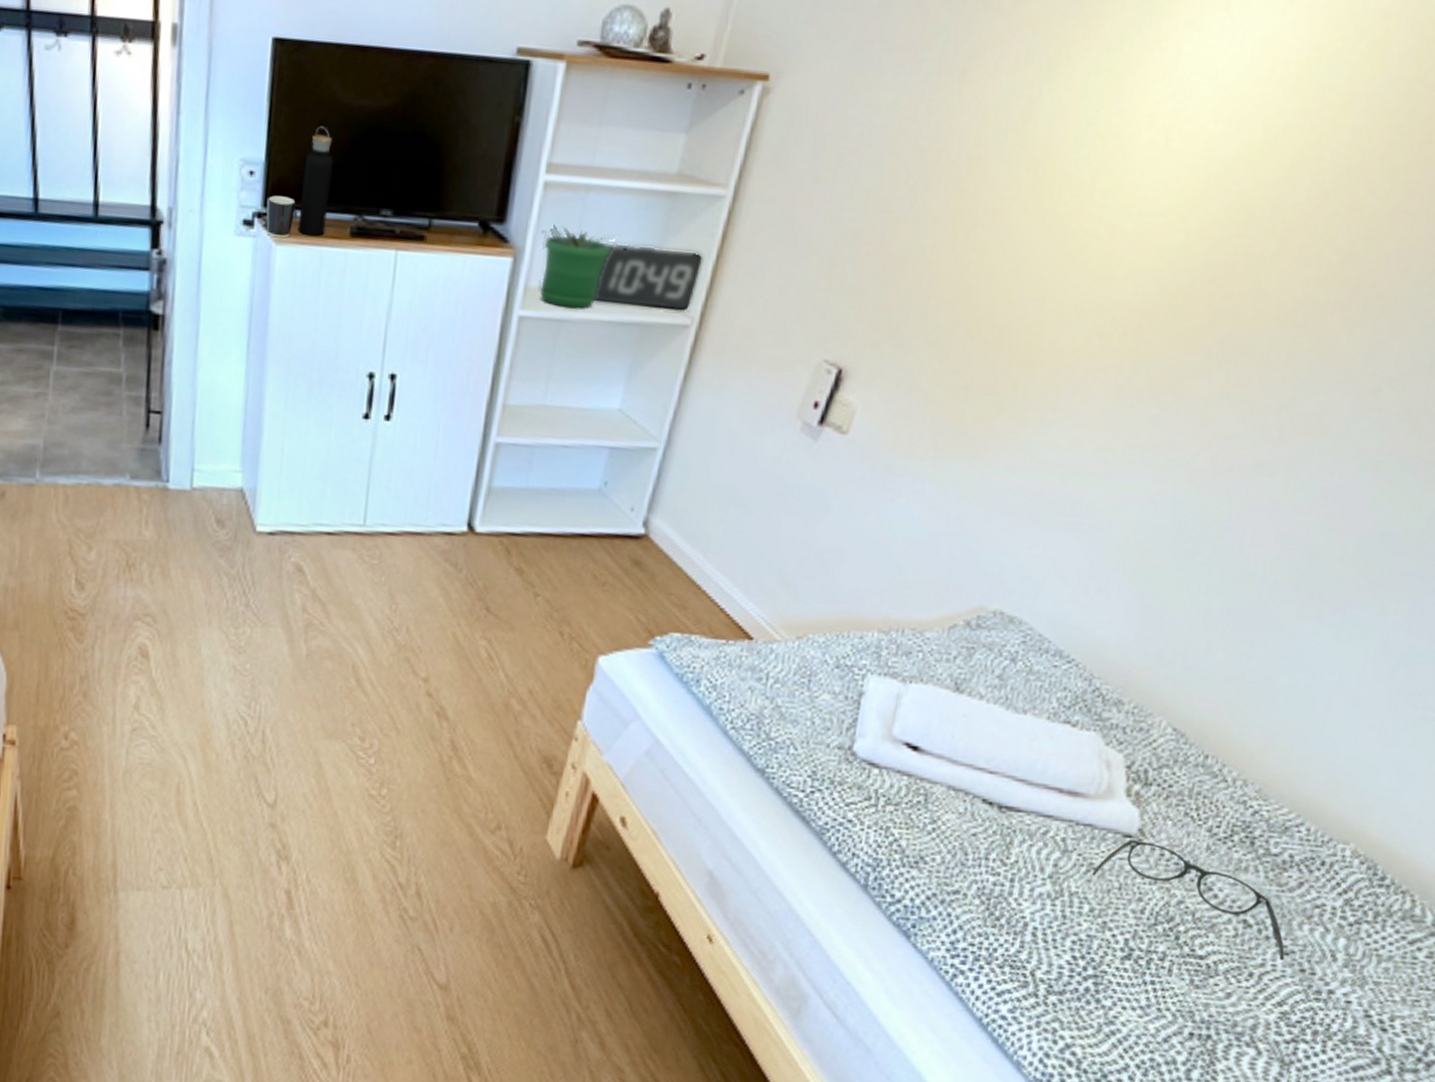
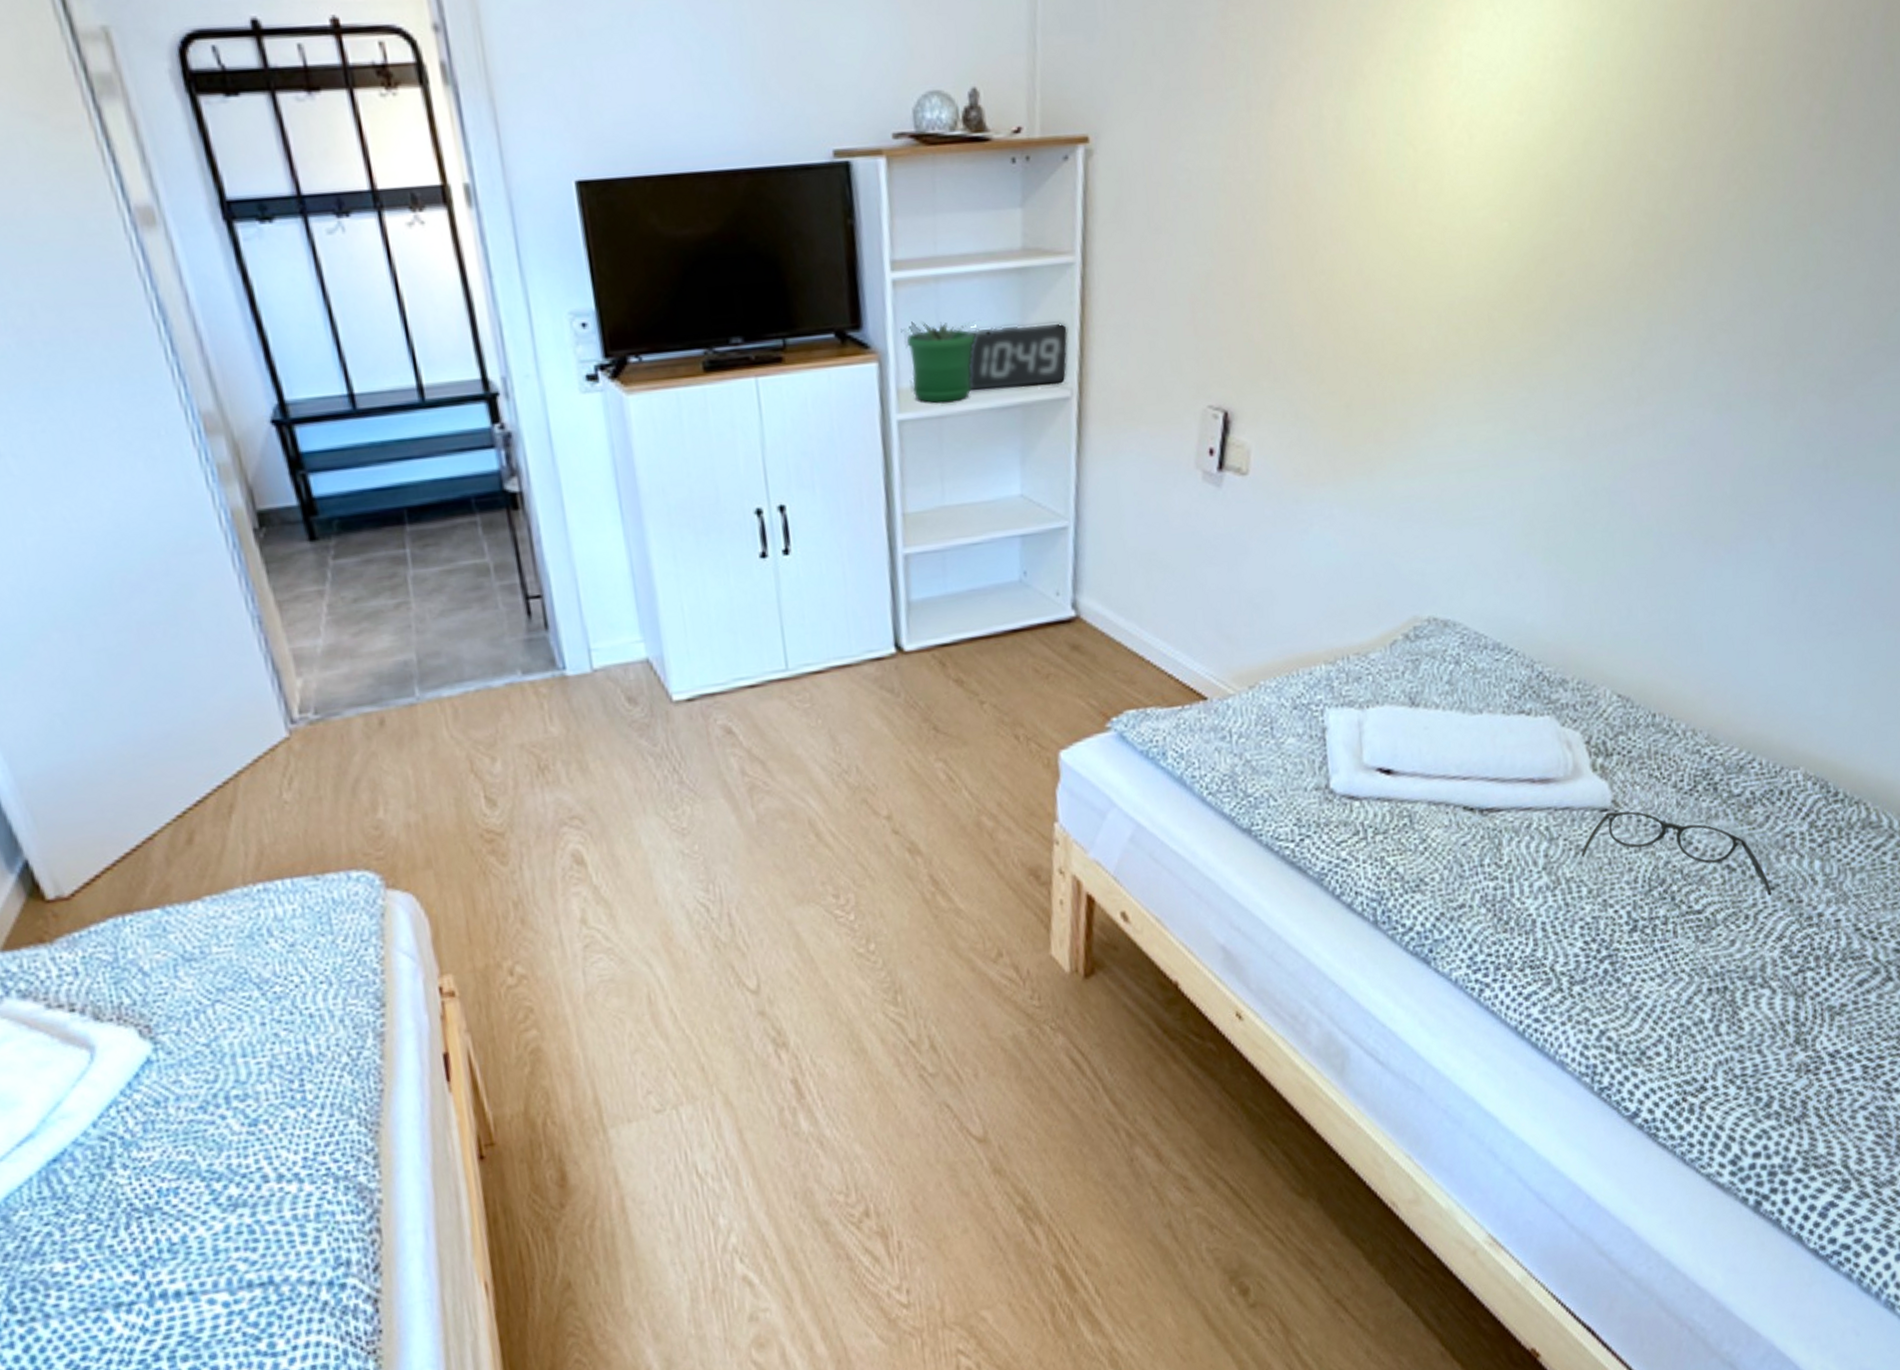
mug: present [266,195,296,238] -> none [606,342,641,388]
water bottle: present [297,126,333,237] -> none [638,263,677,380]

